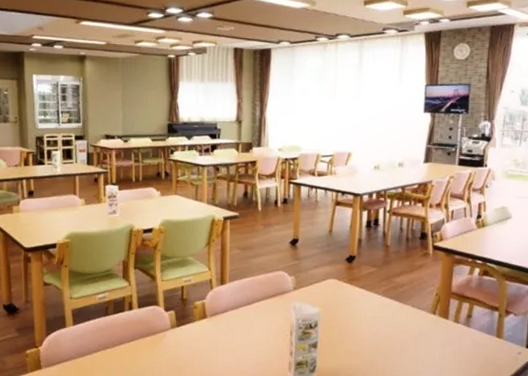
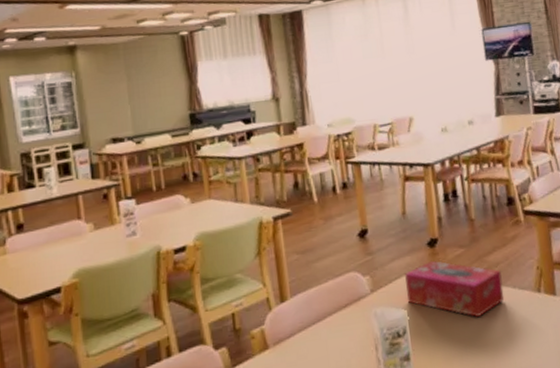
tissue box: none [322,273,404,325] -> present [405,260,505,318]

